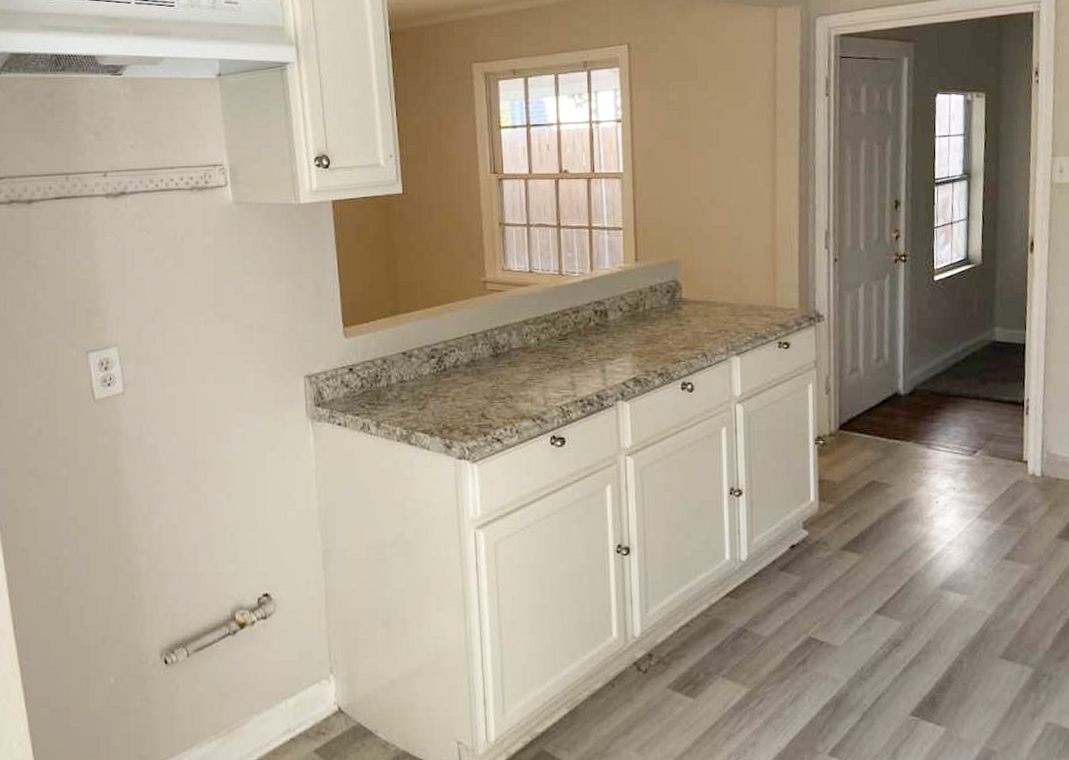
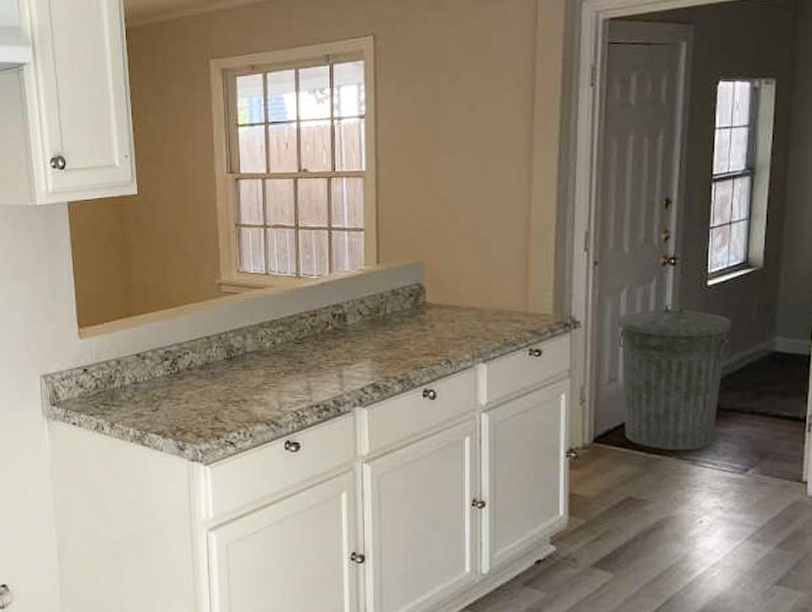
trash can: none [857,297,957,435] -> present [618,303,732,450]

